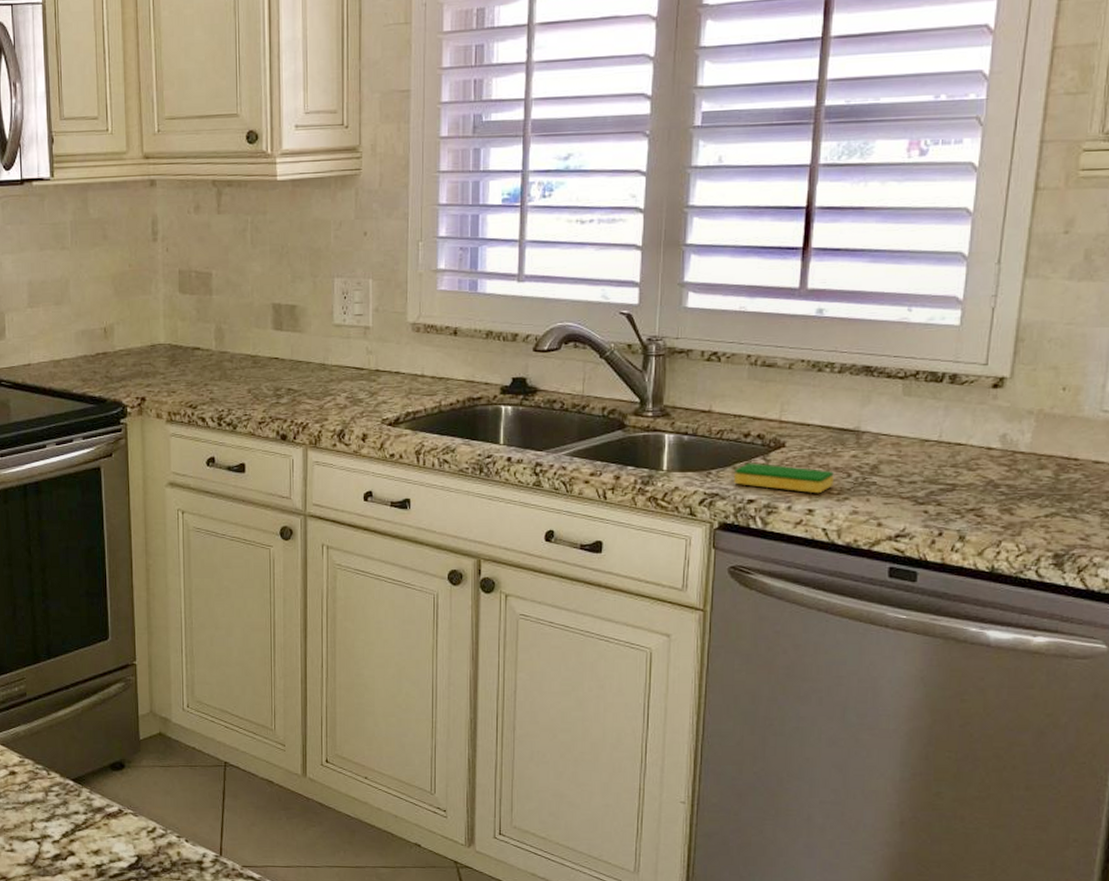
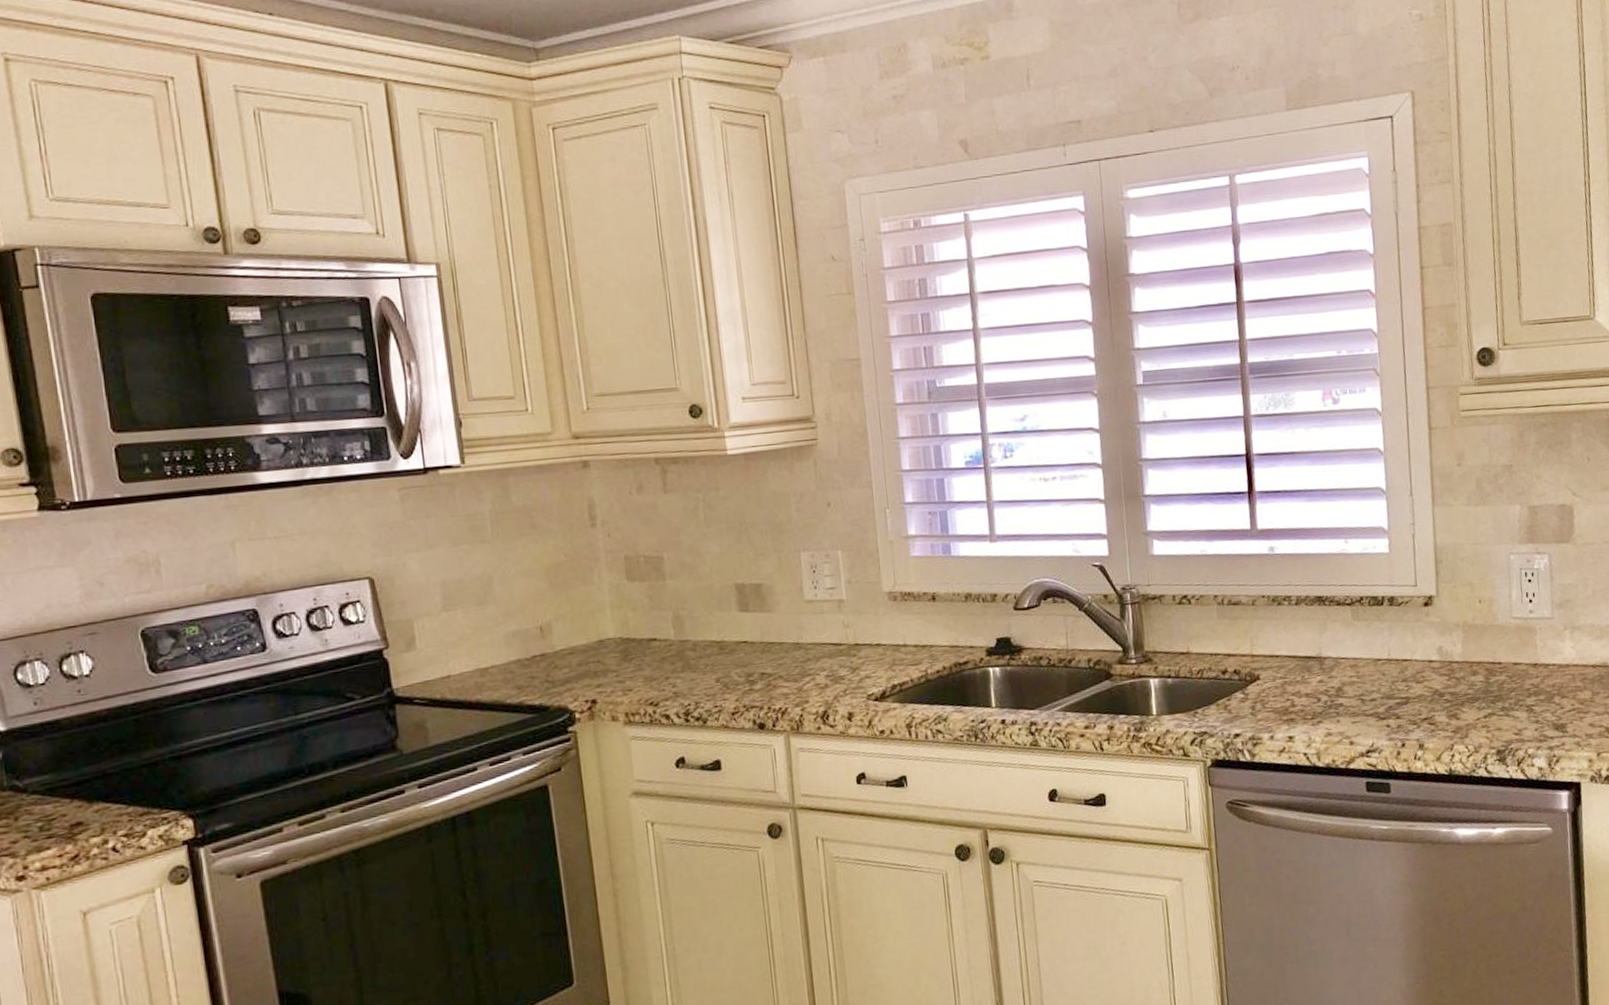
dish sponge: present [734,462,834,494] -> none [1218,697,1307,721]

